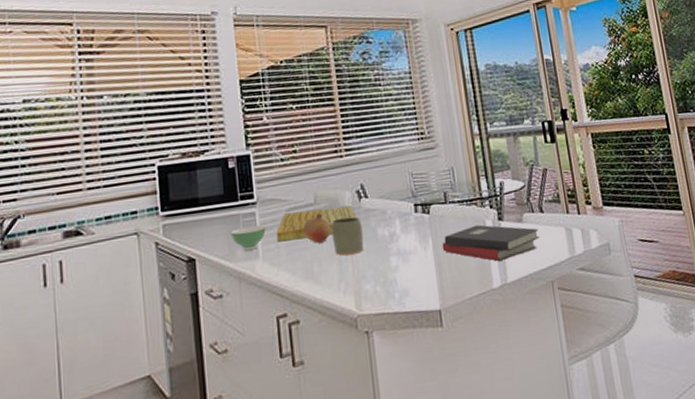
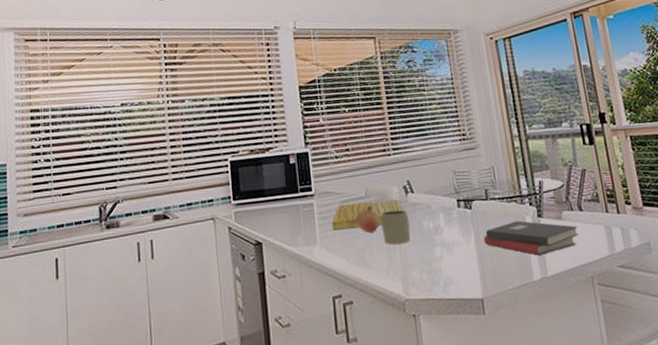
bowl: present [230,225,266,251] -> none [291,214,323,237]

